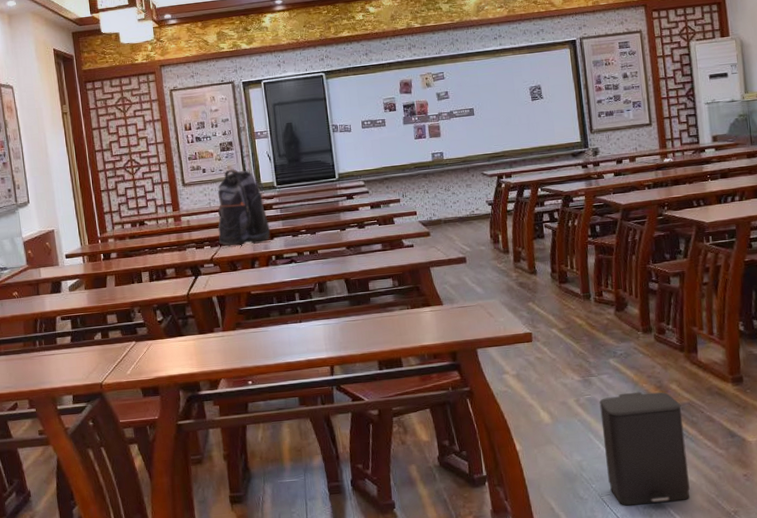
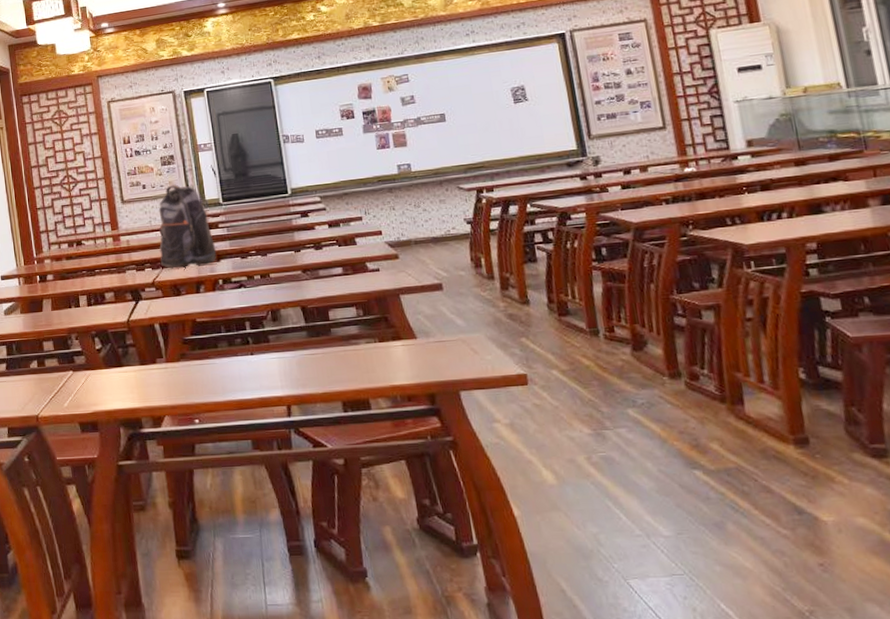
pedal bin: present [599,391,690,506] -> none [617,450,746,594]

